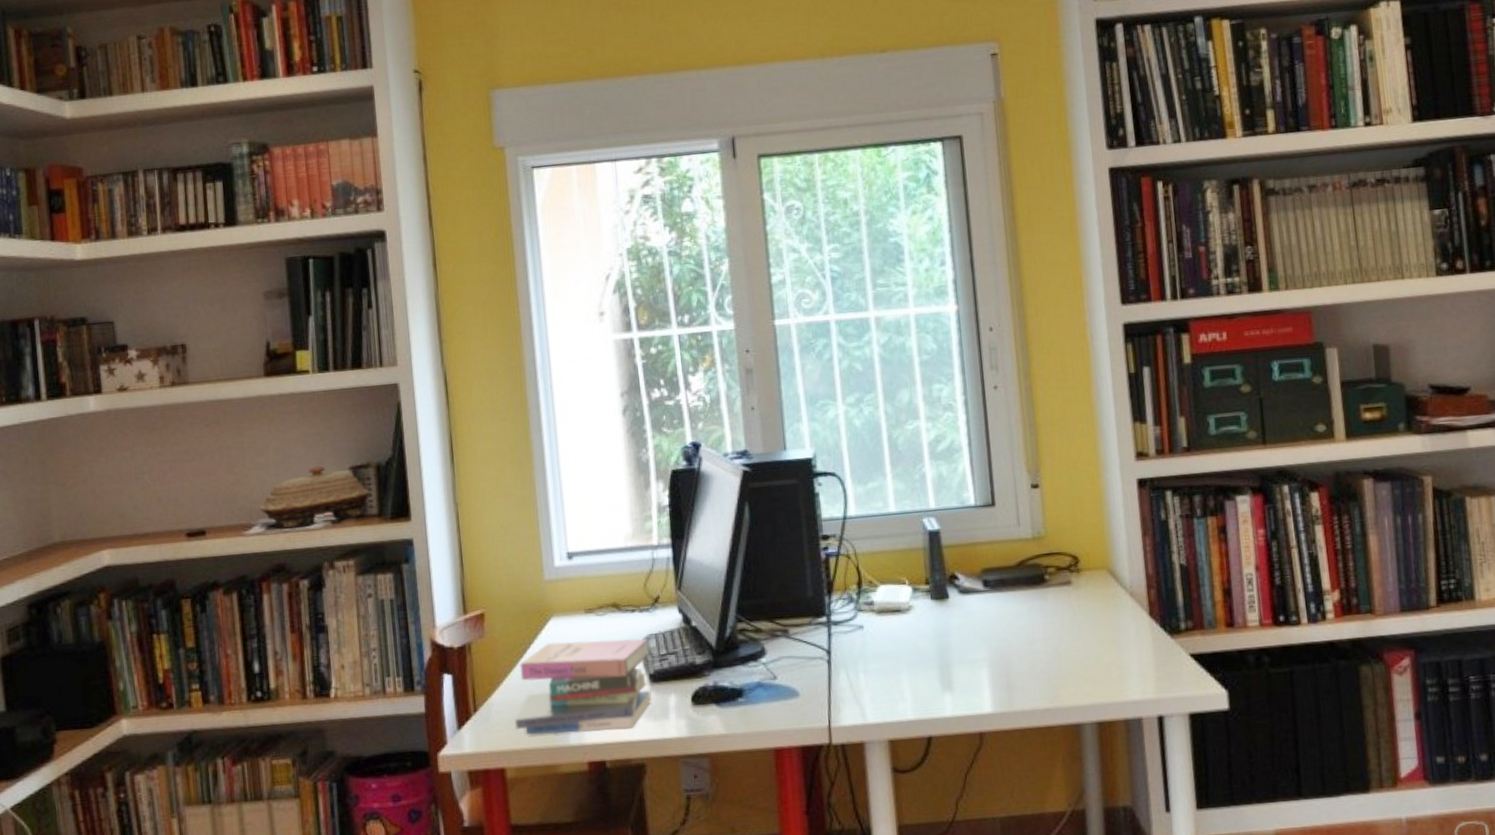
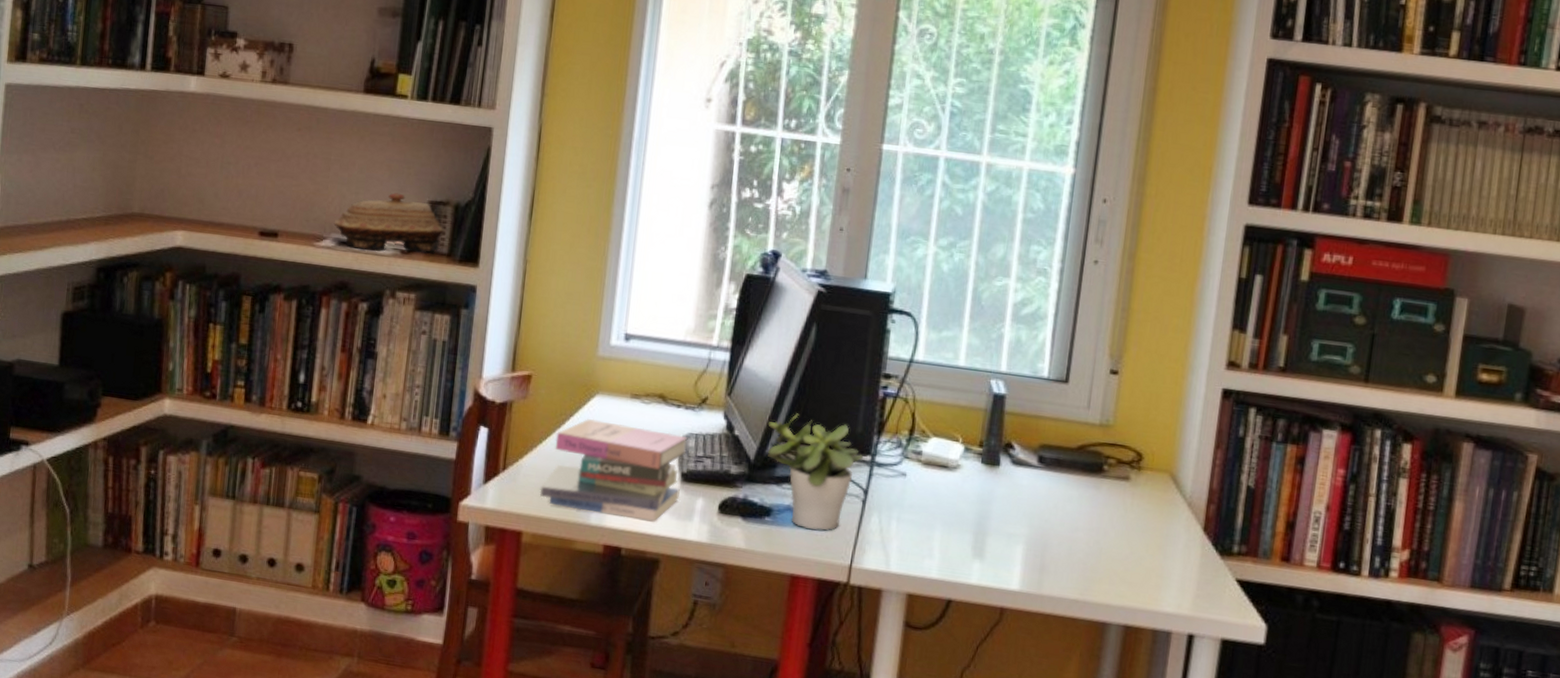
potted plant: none [722,592,819,700] -> present [768,413,863,531]

